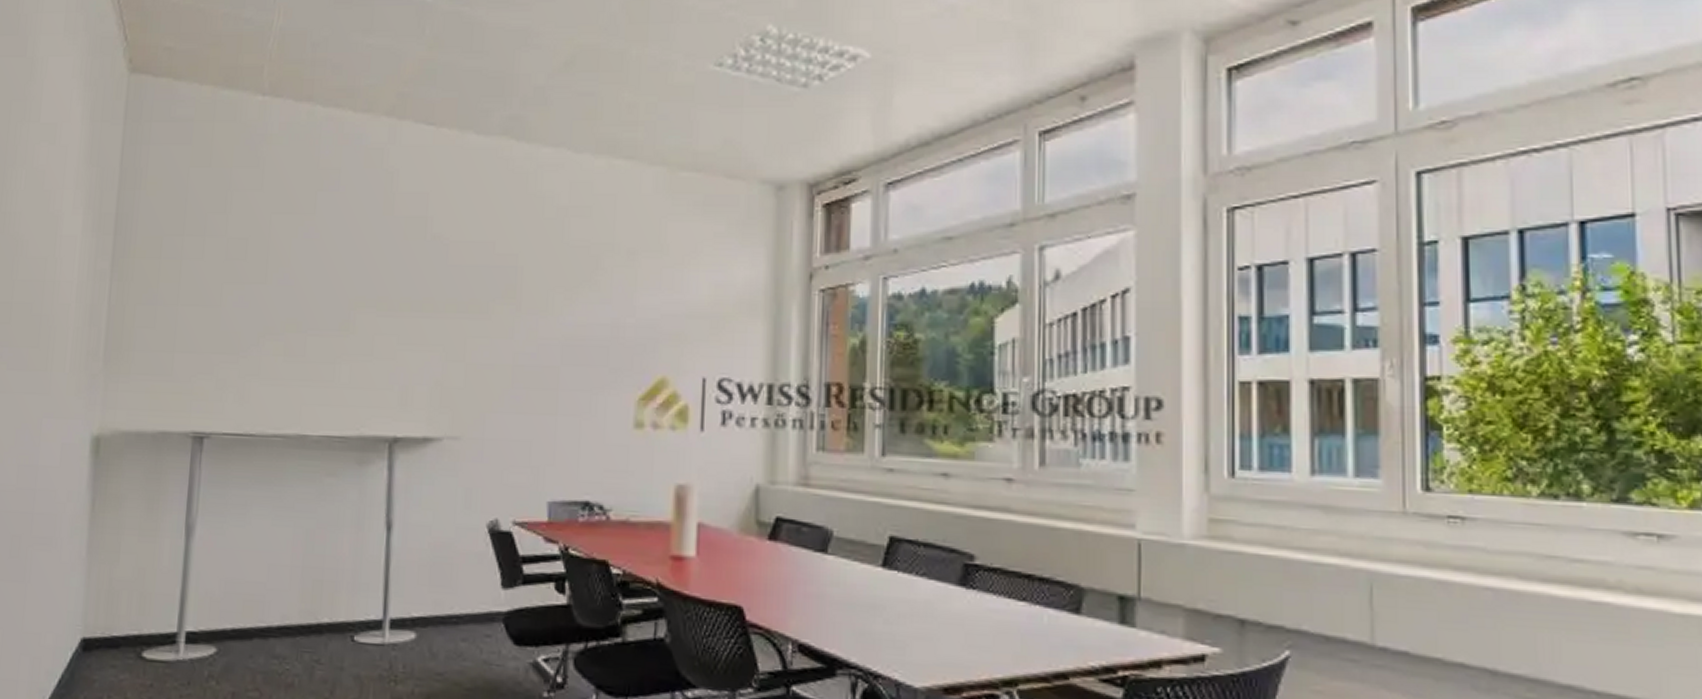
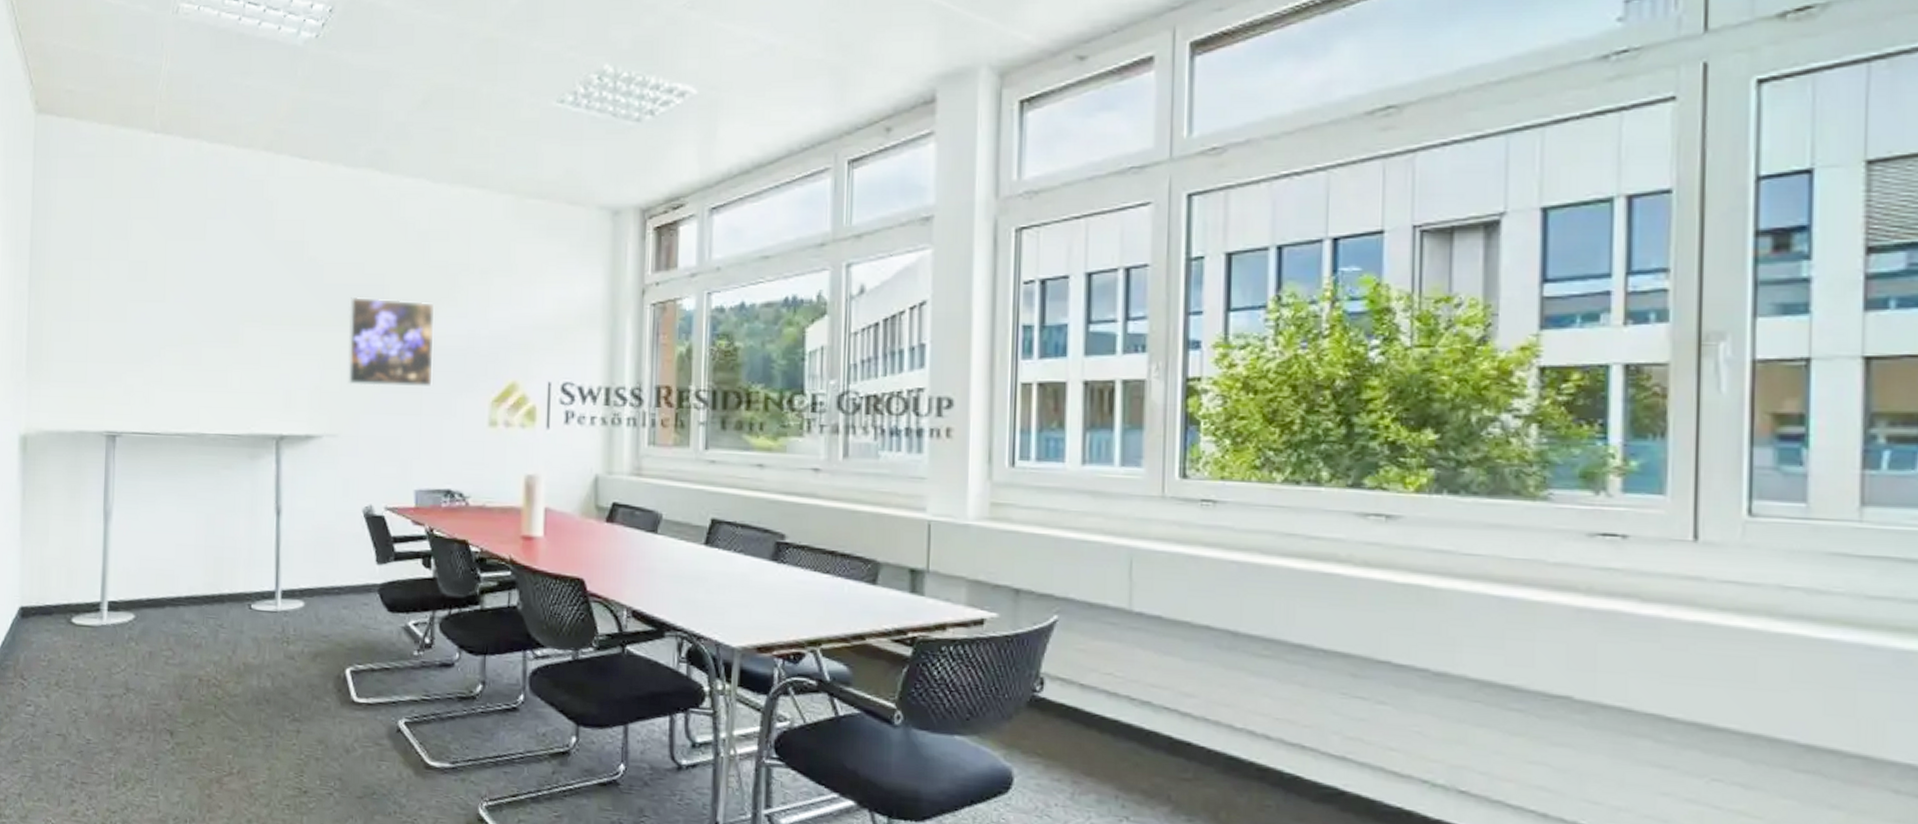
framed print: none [473,279,573,382] -> present [348,296,434,386]

